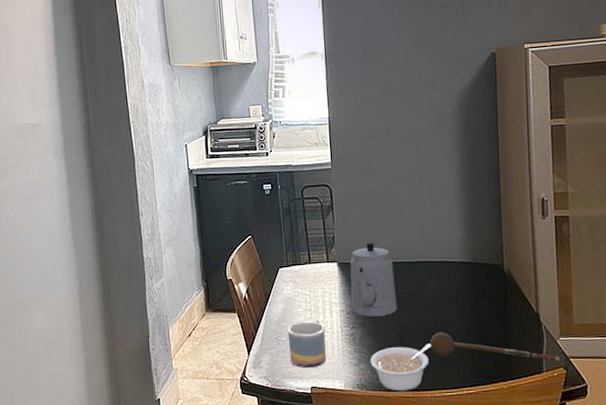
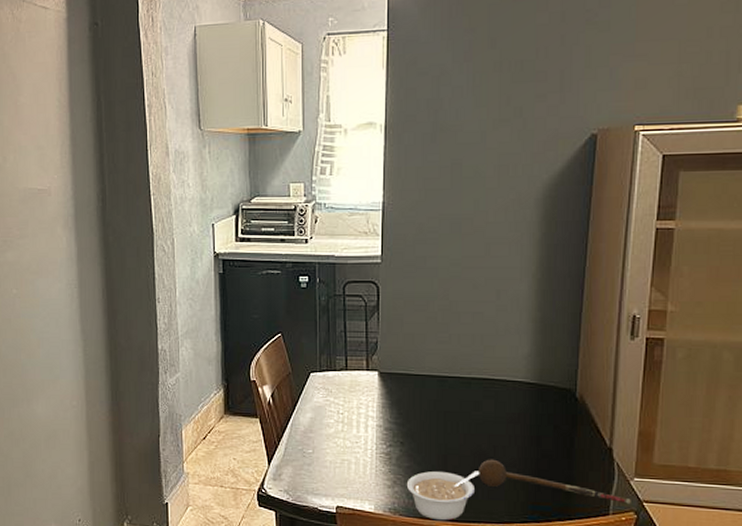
mug: present [287,320,326,368] -> none [314,433,358,485]
teapot: present [350,242,397,317] -> none [390,351,444,436]

